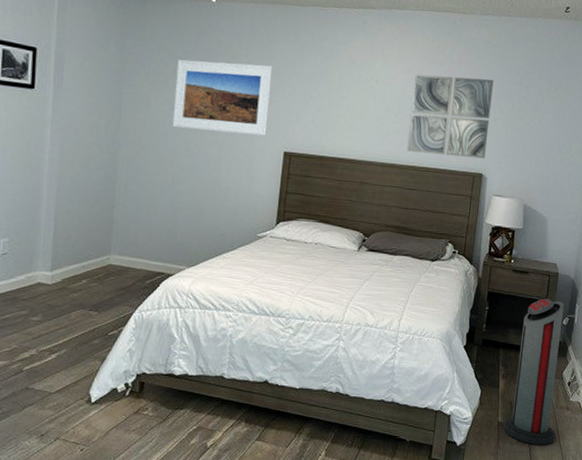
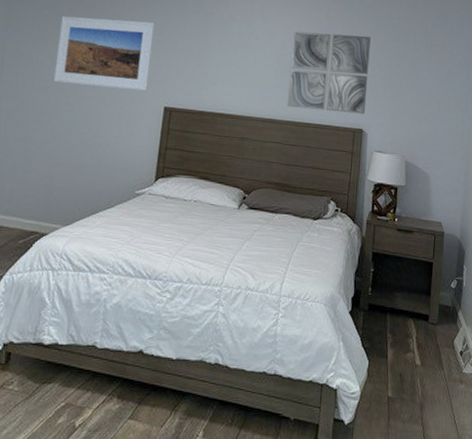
air purifier: present [504,299,564,445] -> none [394,260,452,423]

